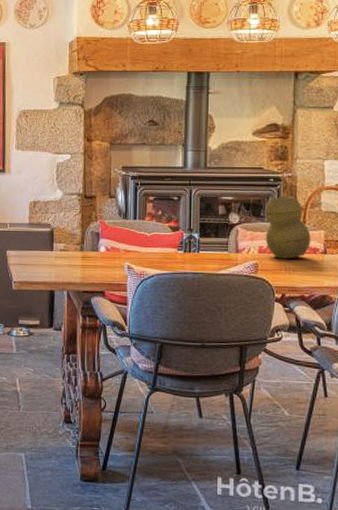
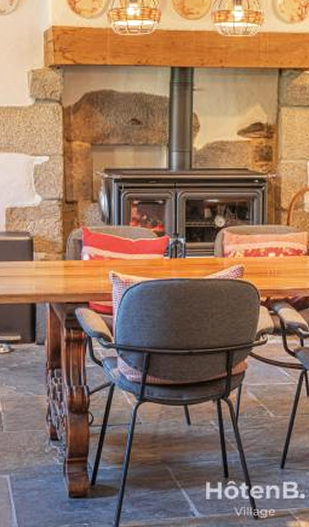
vase: present [264,196,311,259] -> none [249,198,295,262]

